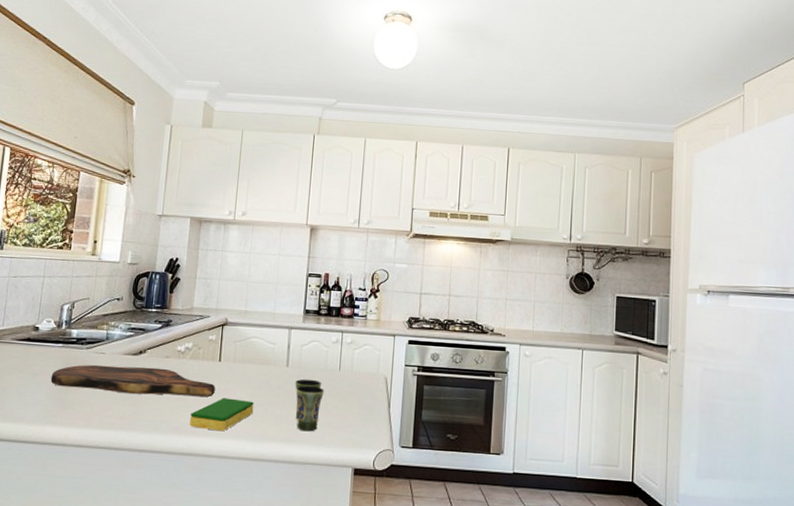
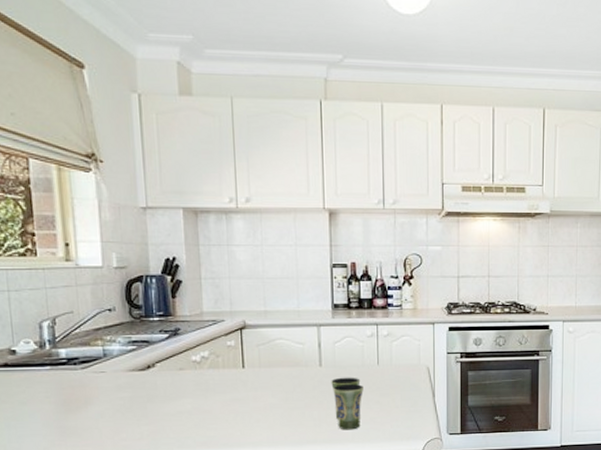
cutting board: present [50,364,215,397] -> none [43,381,243,413]
dish sponge: present [190,398,254,432] -> none [219,405,289,440]

